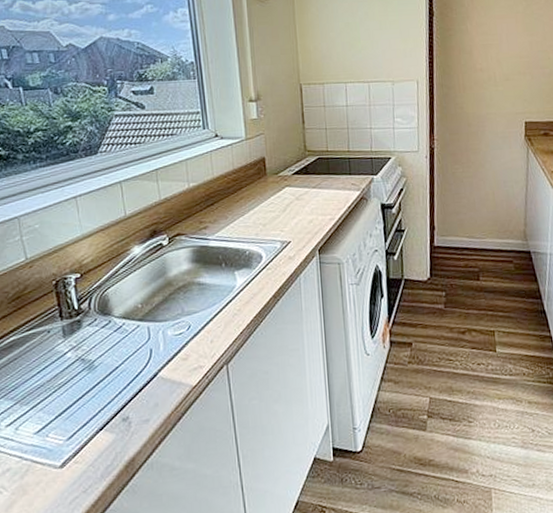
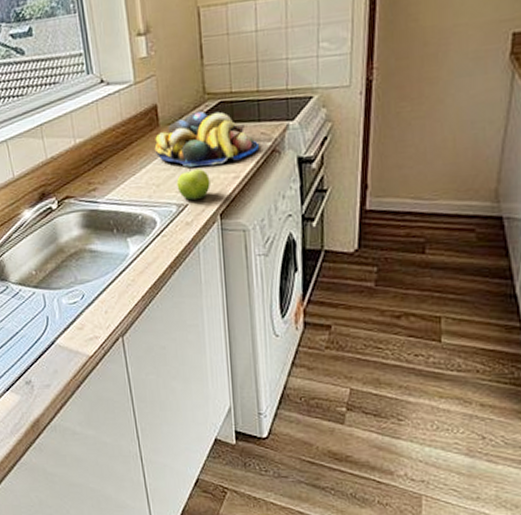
fruit bowl: none [262,165,350,210] -> present [154,111,259,167]
fruit: none [281,211,310,239] -> present [176,168,210,201]

